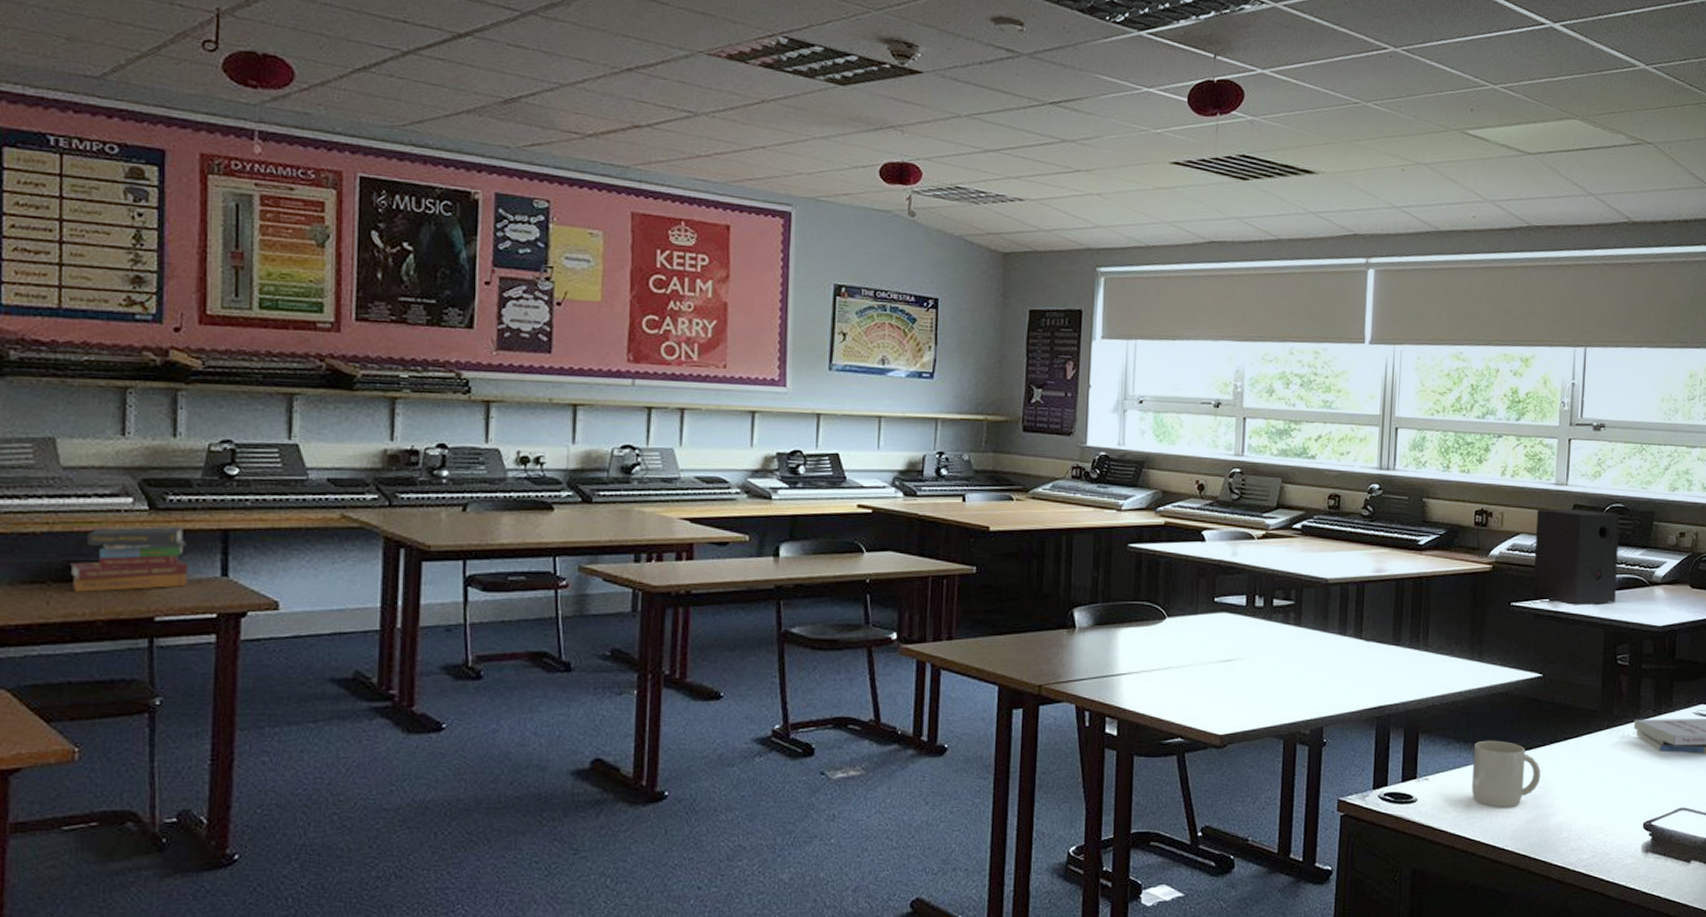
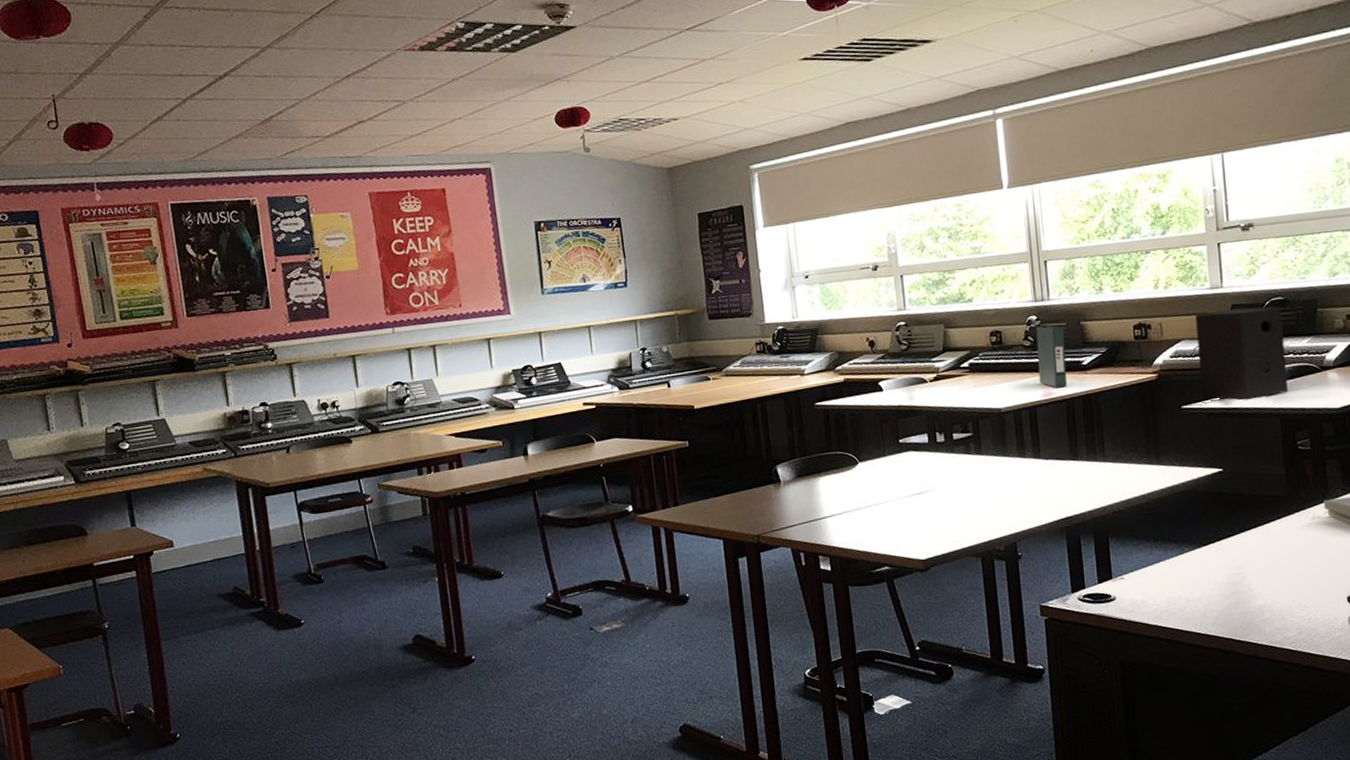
books: present [69,527,188,592] -> none [32,494,110,551]
binder: none [1372,496,1406,566] -> present [1035,325,1067,388]
mug: present [1471,740,1541,808] -> none [1164,535,1236,598]

